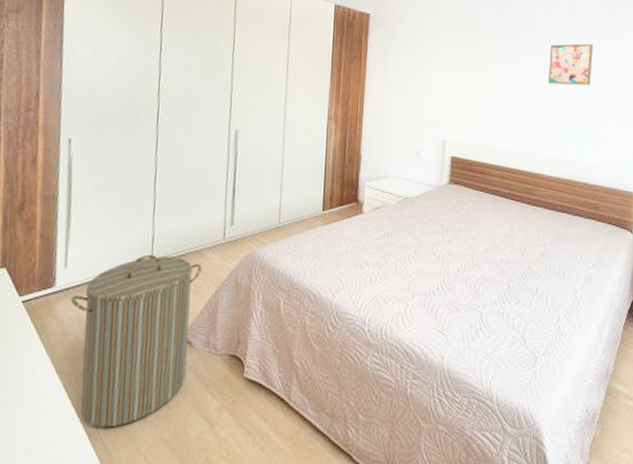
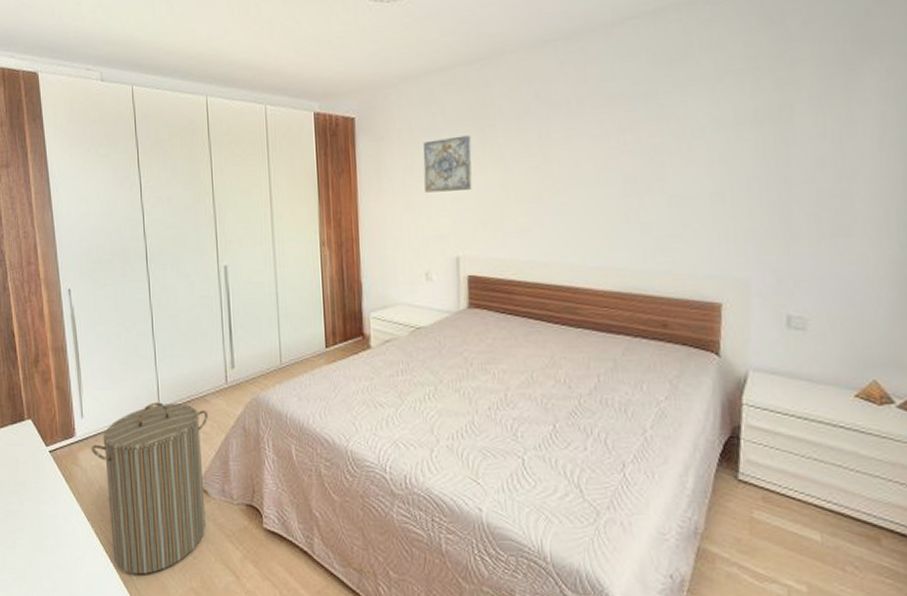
wall art: none [423,41,464,86] -> present [423,135,472,193]
wall art: present [548,43,594,85] -> none [583,116,645,174]

